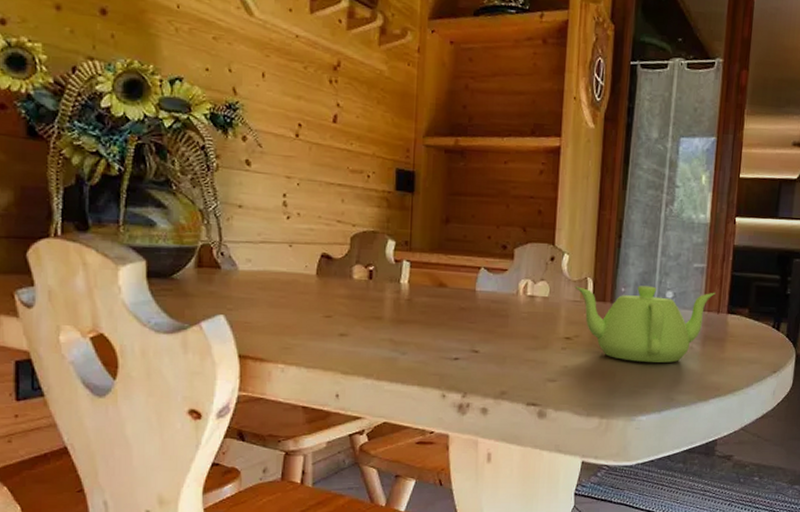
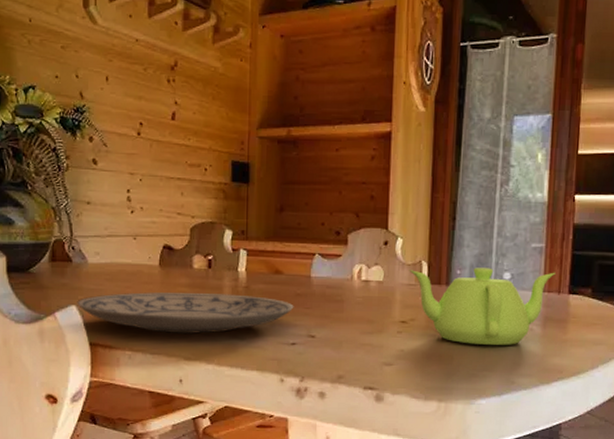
plate: none [225,302,458,347] -> present [77,292,294,334]

